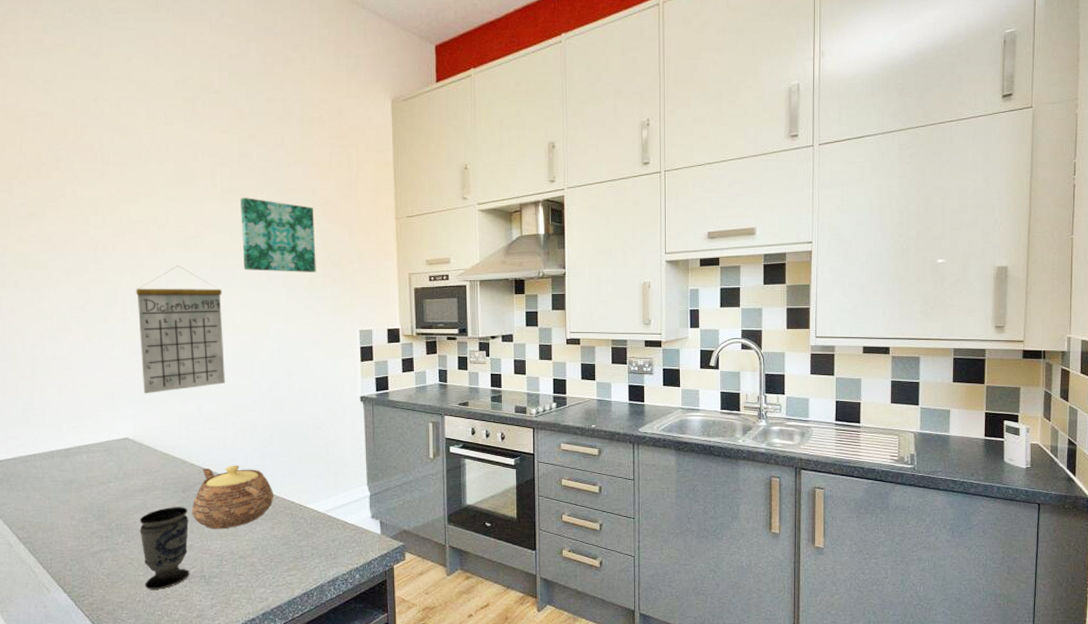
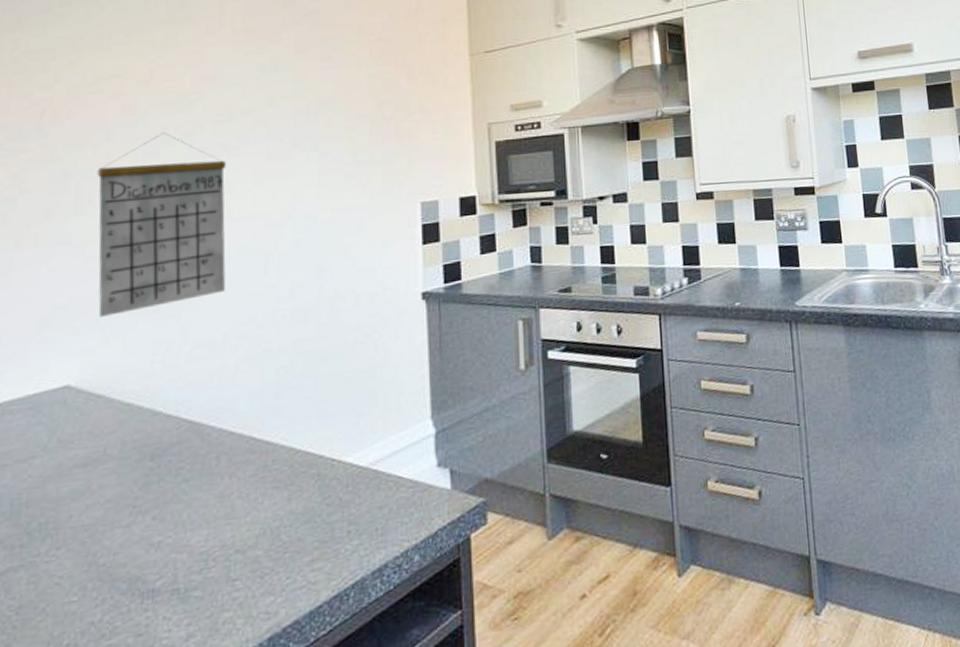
cup: present [139,507,189,590] -> none [77,483,158,624]
teapot: present [192,465,274,530] -> none [163,409,293,513]
wall art: present [240,198,316,272] -> none [257,38,362,133]

